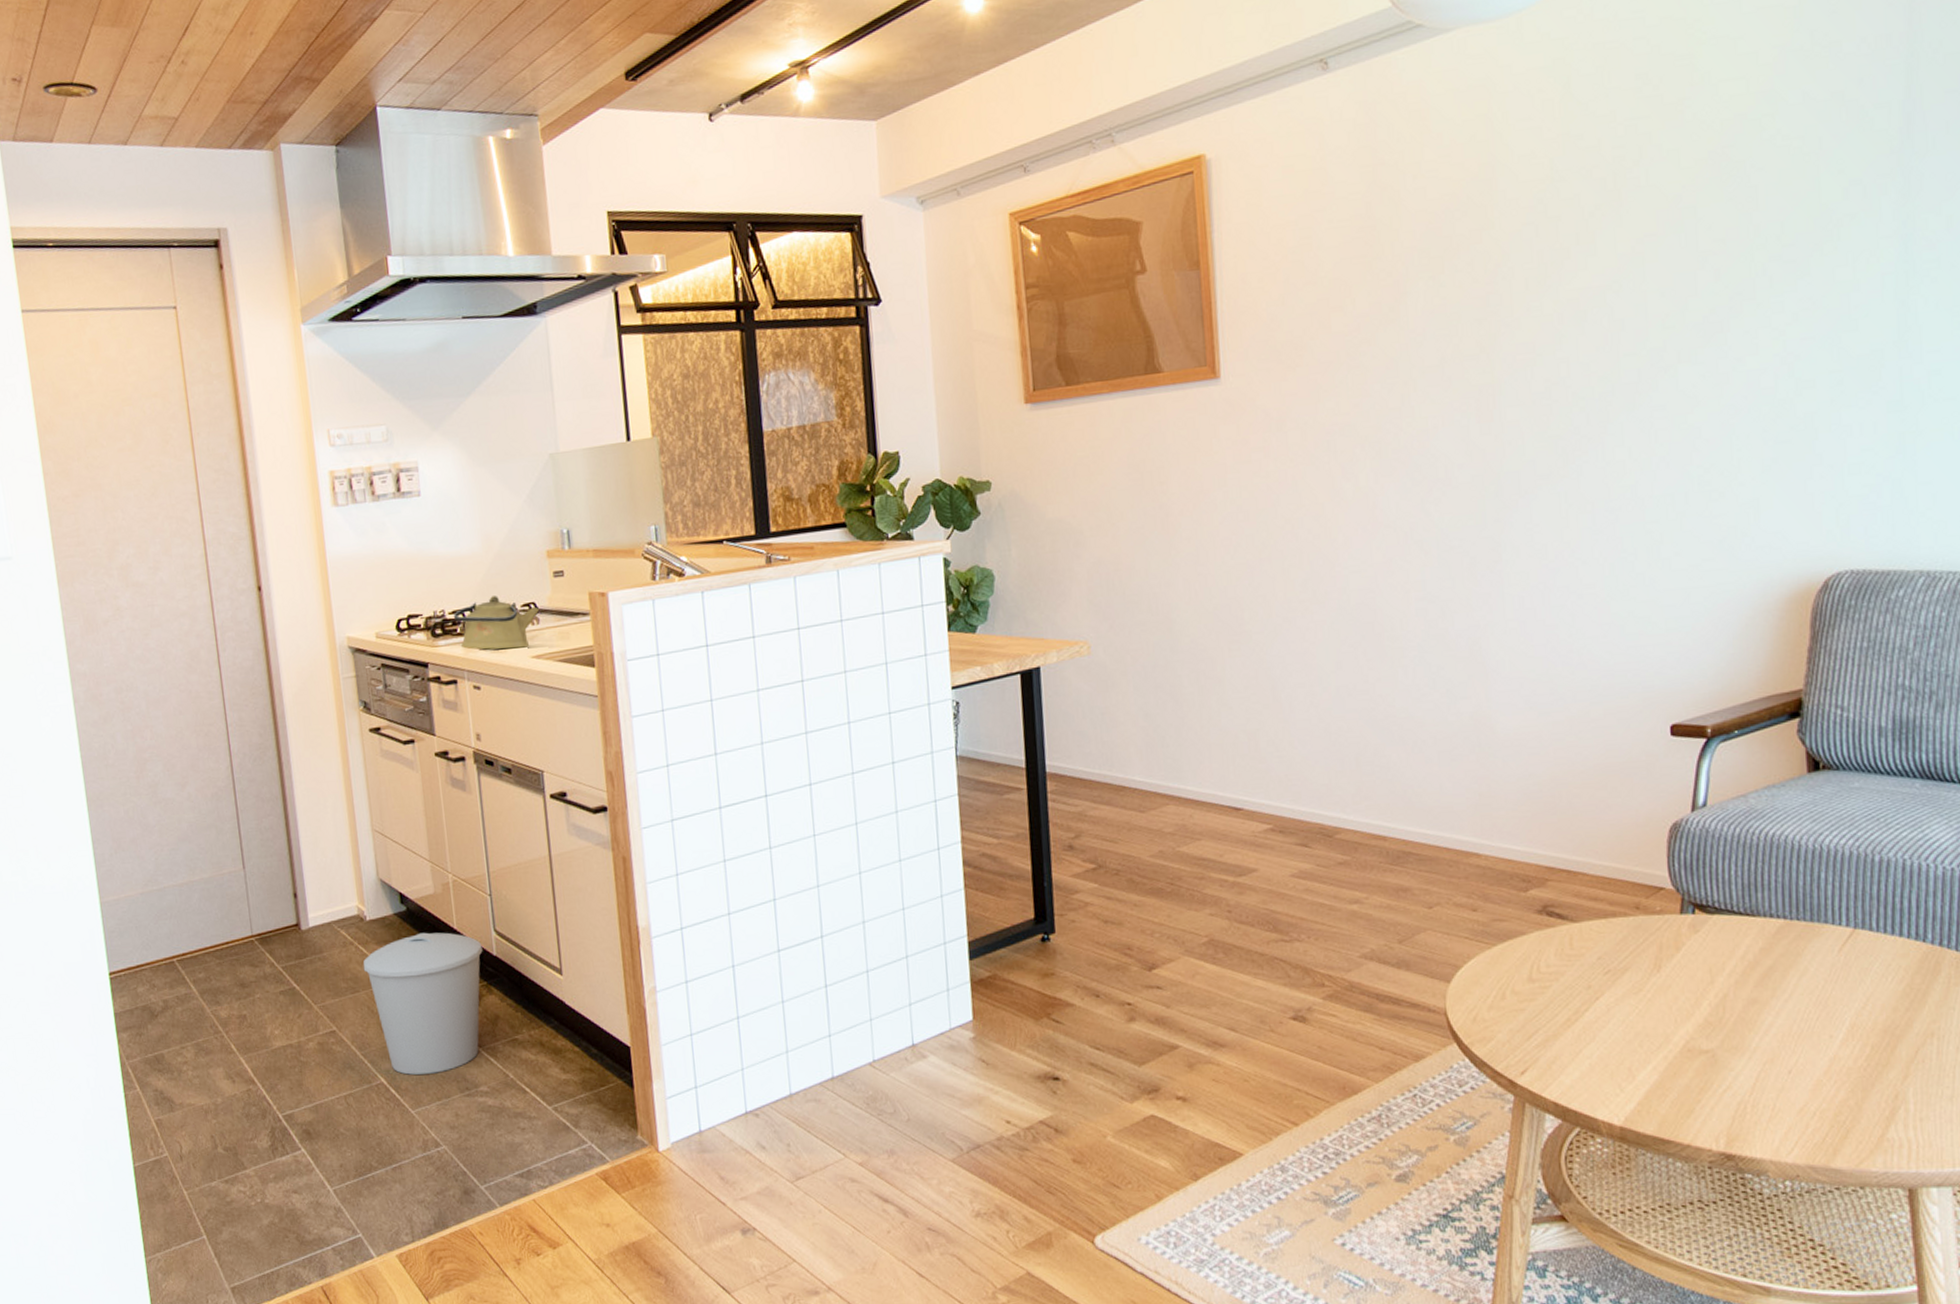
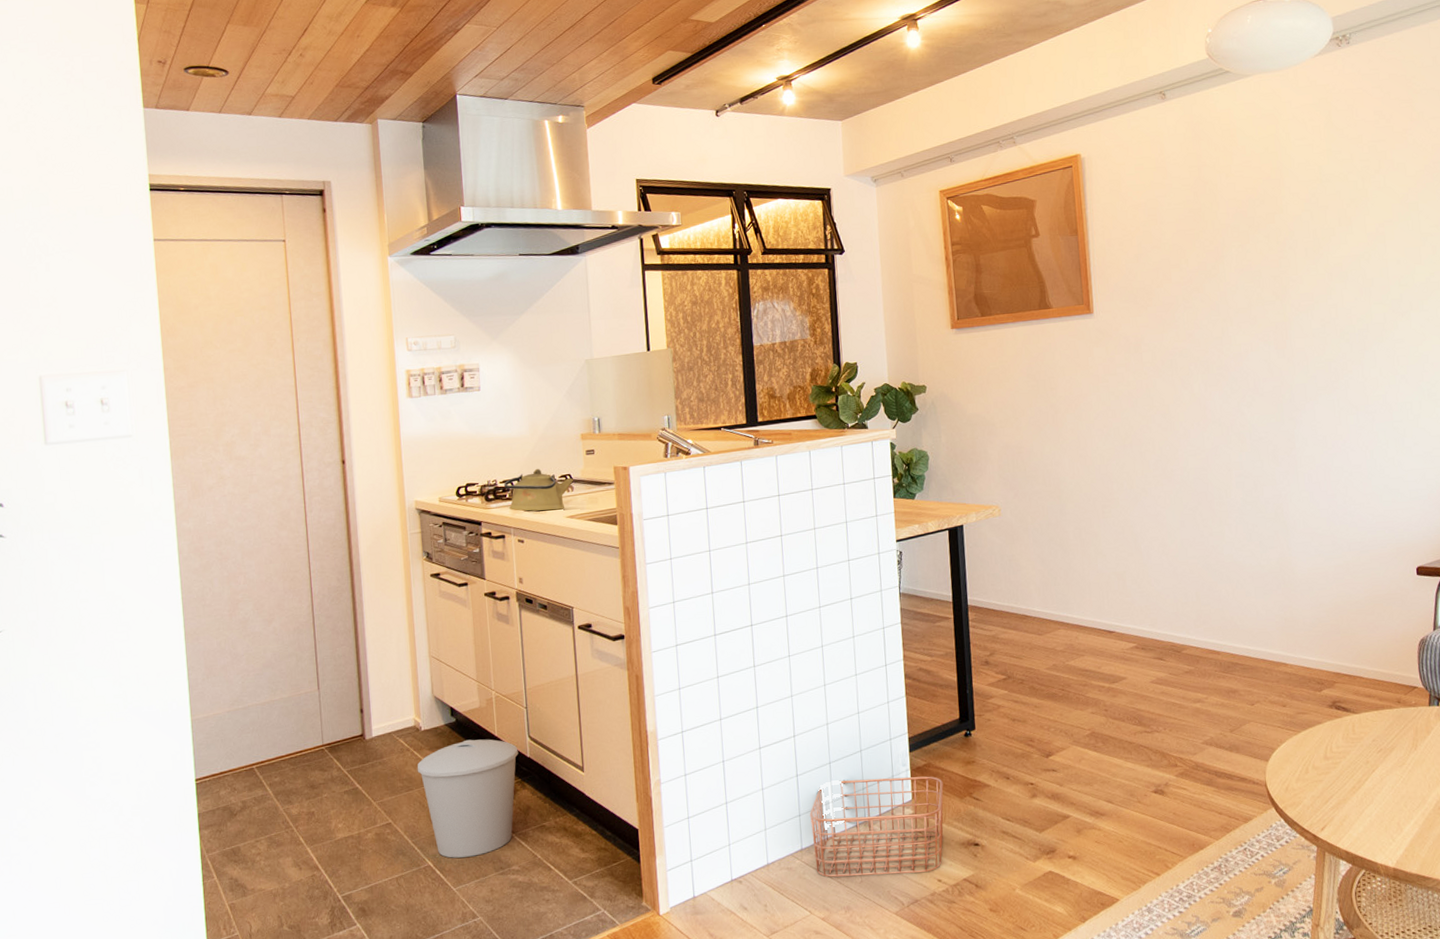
basket: none [841,990,1014,1113] -> present [809,776,944,877]

